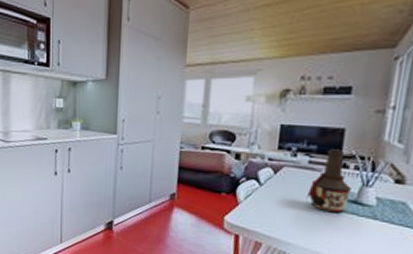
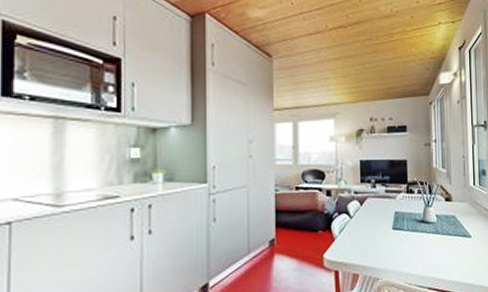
bottle: present [305,149,351,214] -> none [387,178,418,234]

